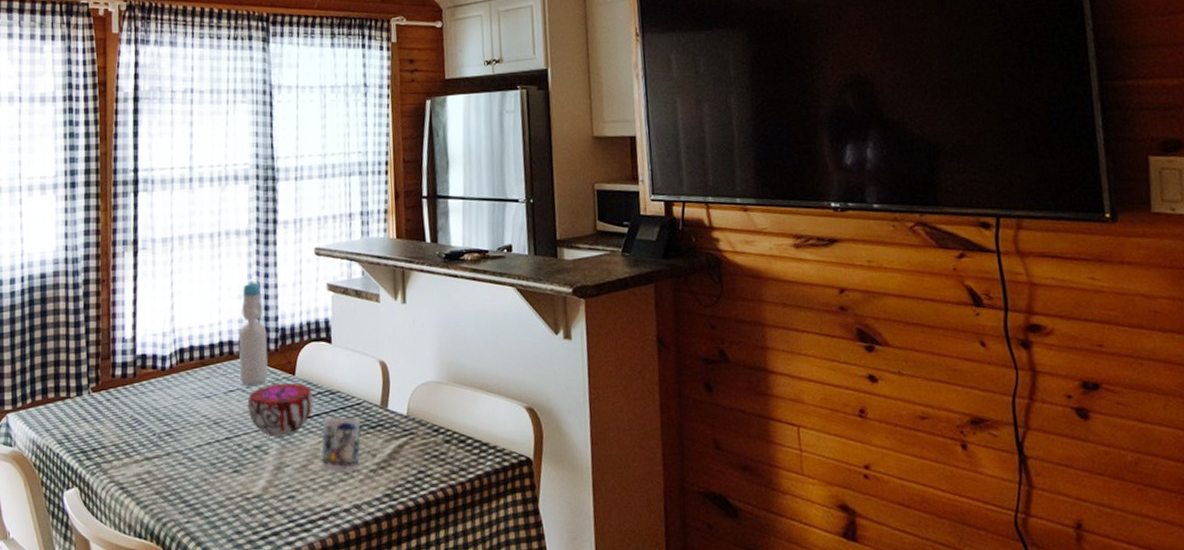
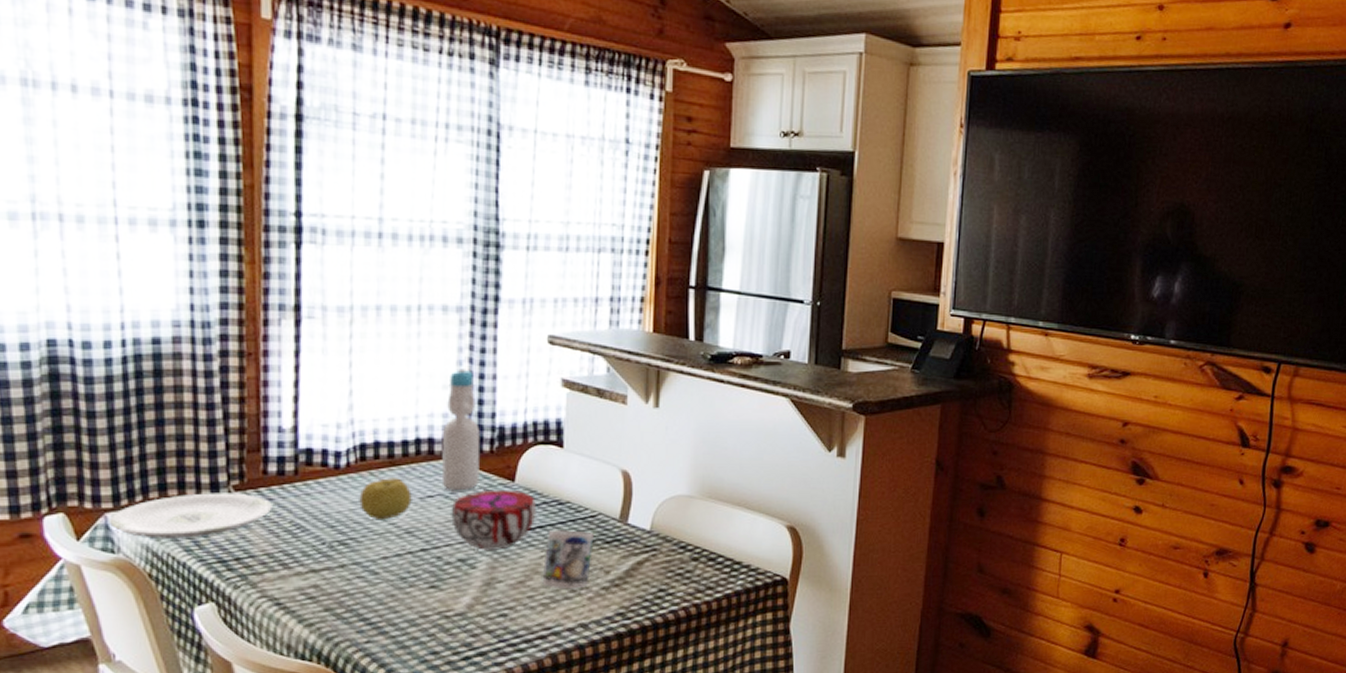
plate: none [9,394,118,434] -> present [108,493,273,539]
fruit: none [179,376,218,413] -> present [359,478,412,520]

